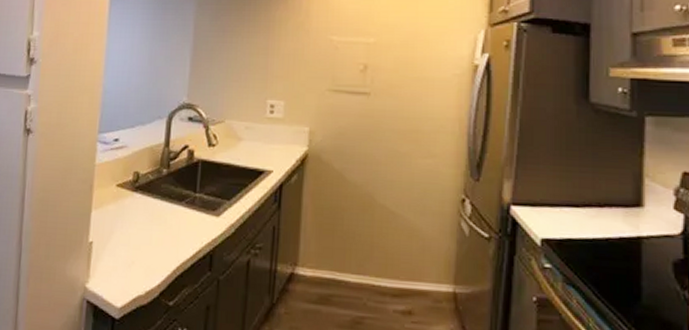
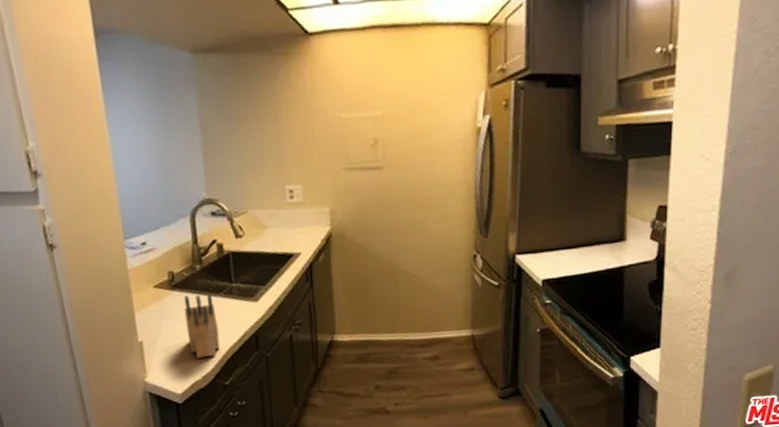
knife block: none [139,199,174,271] -> present [184,294,221,358]

